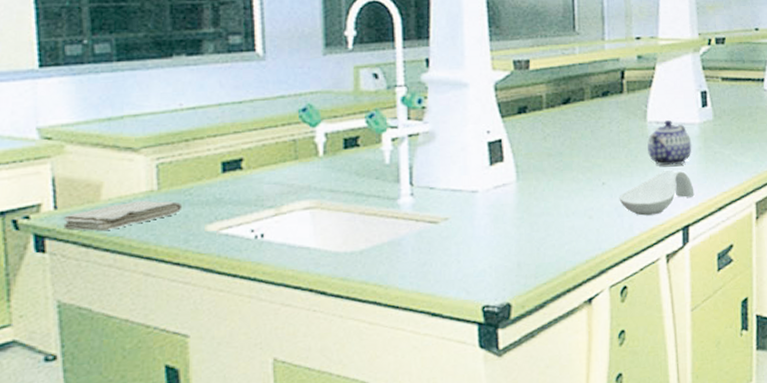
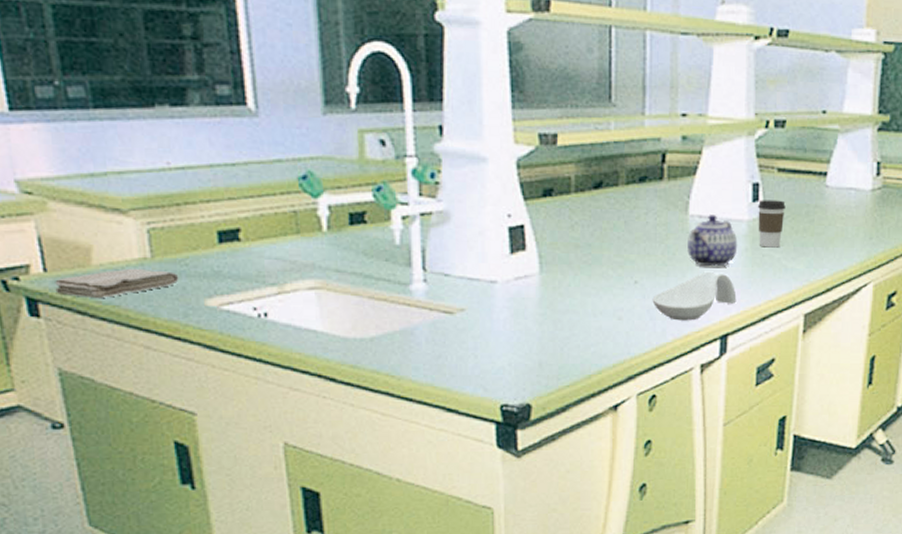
coffee cup: none [707,104,731,146] -> present [758,200,786,248]

